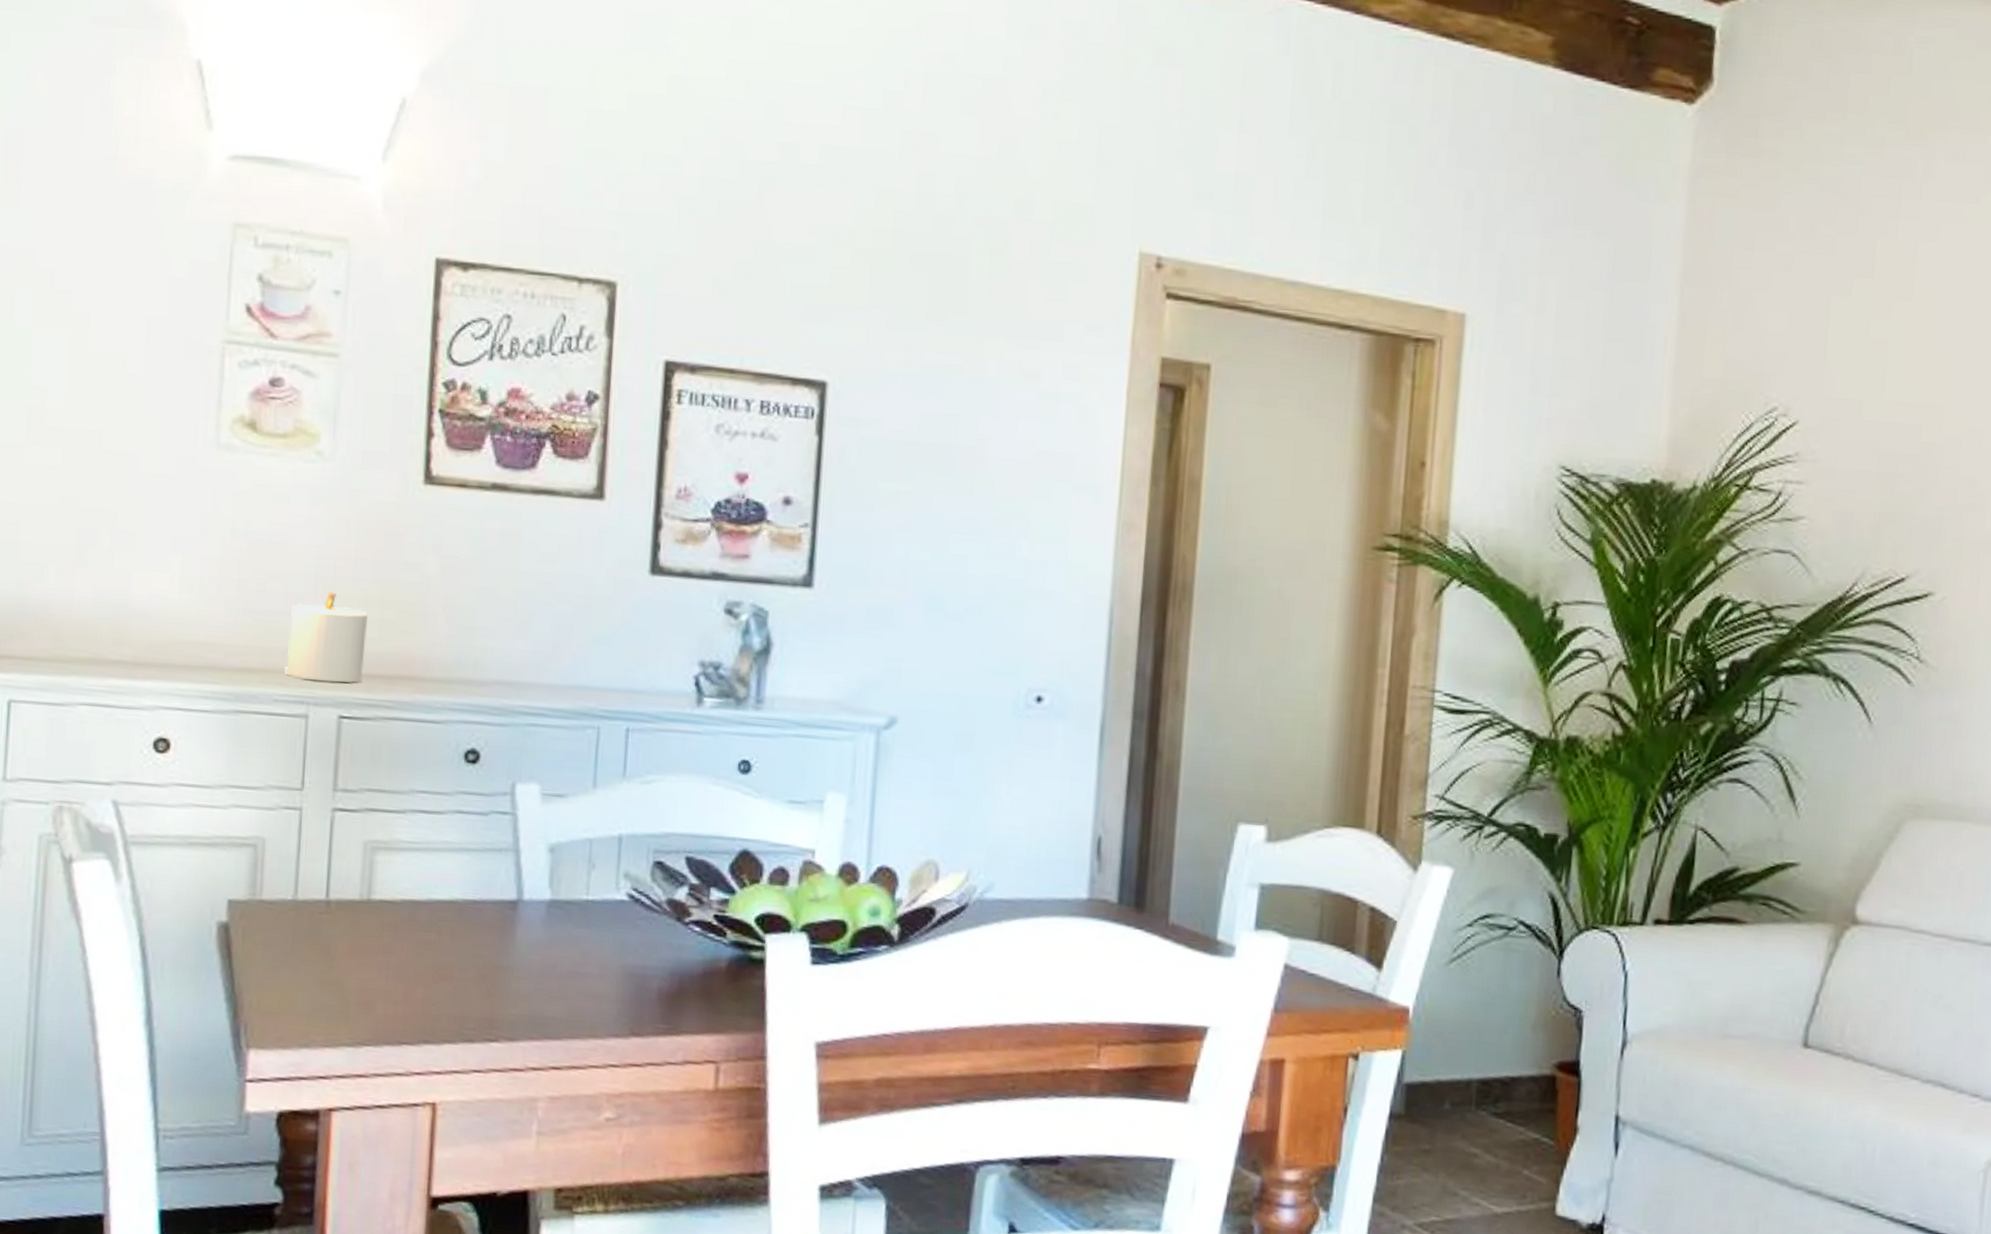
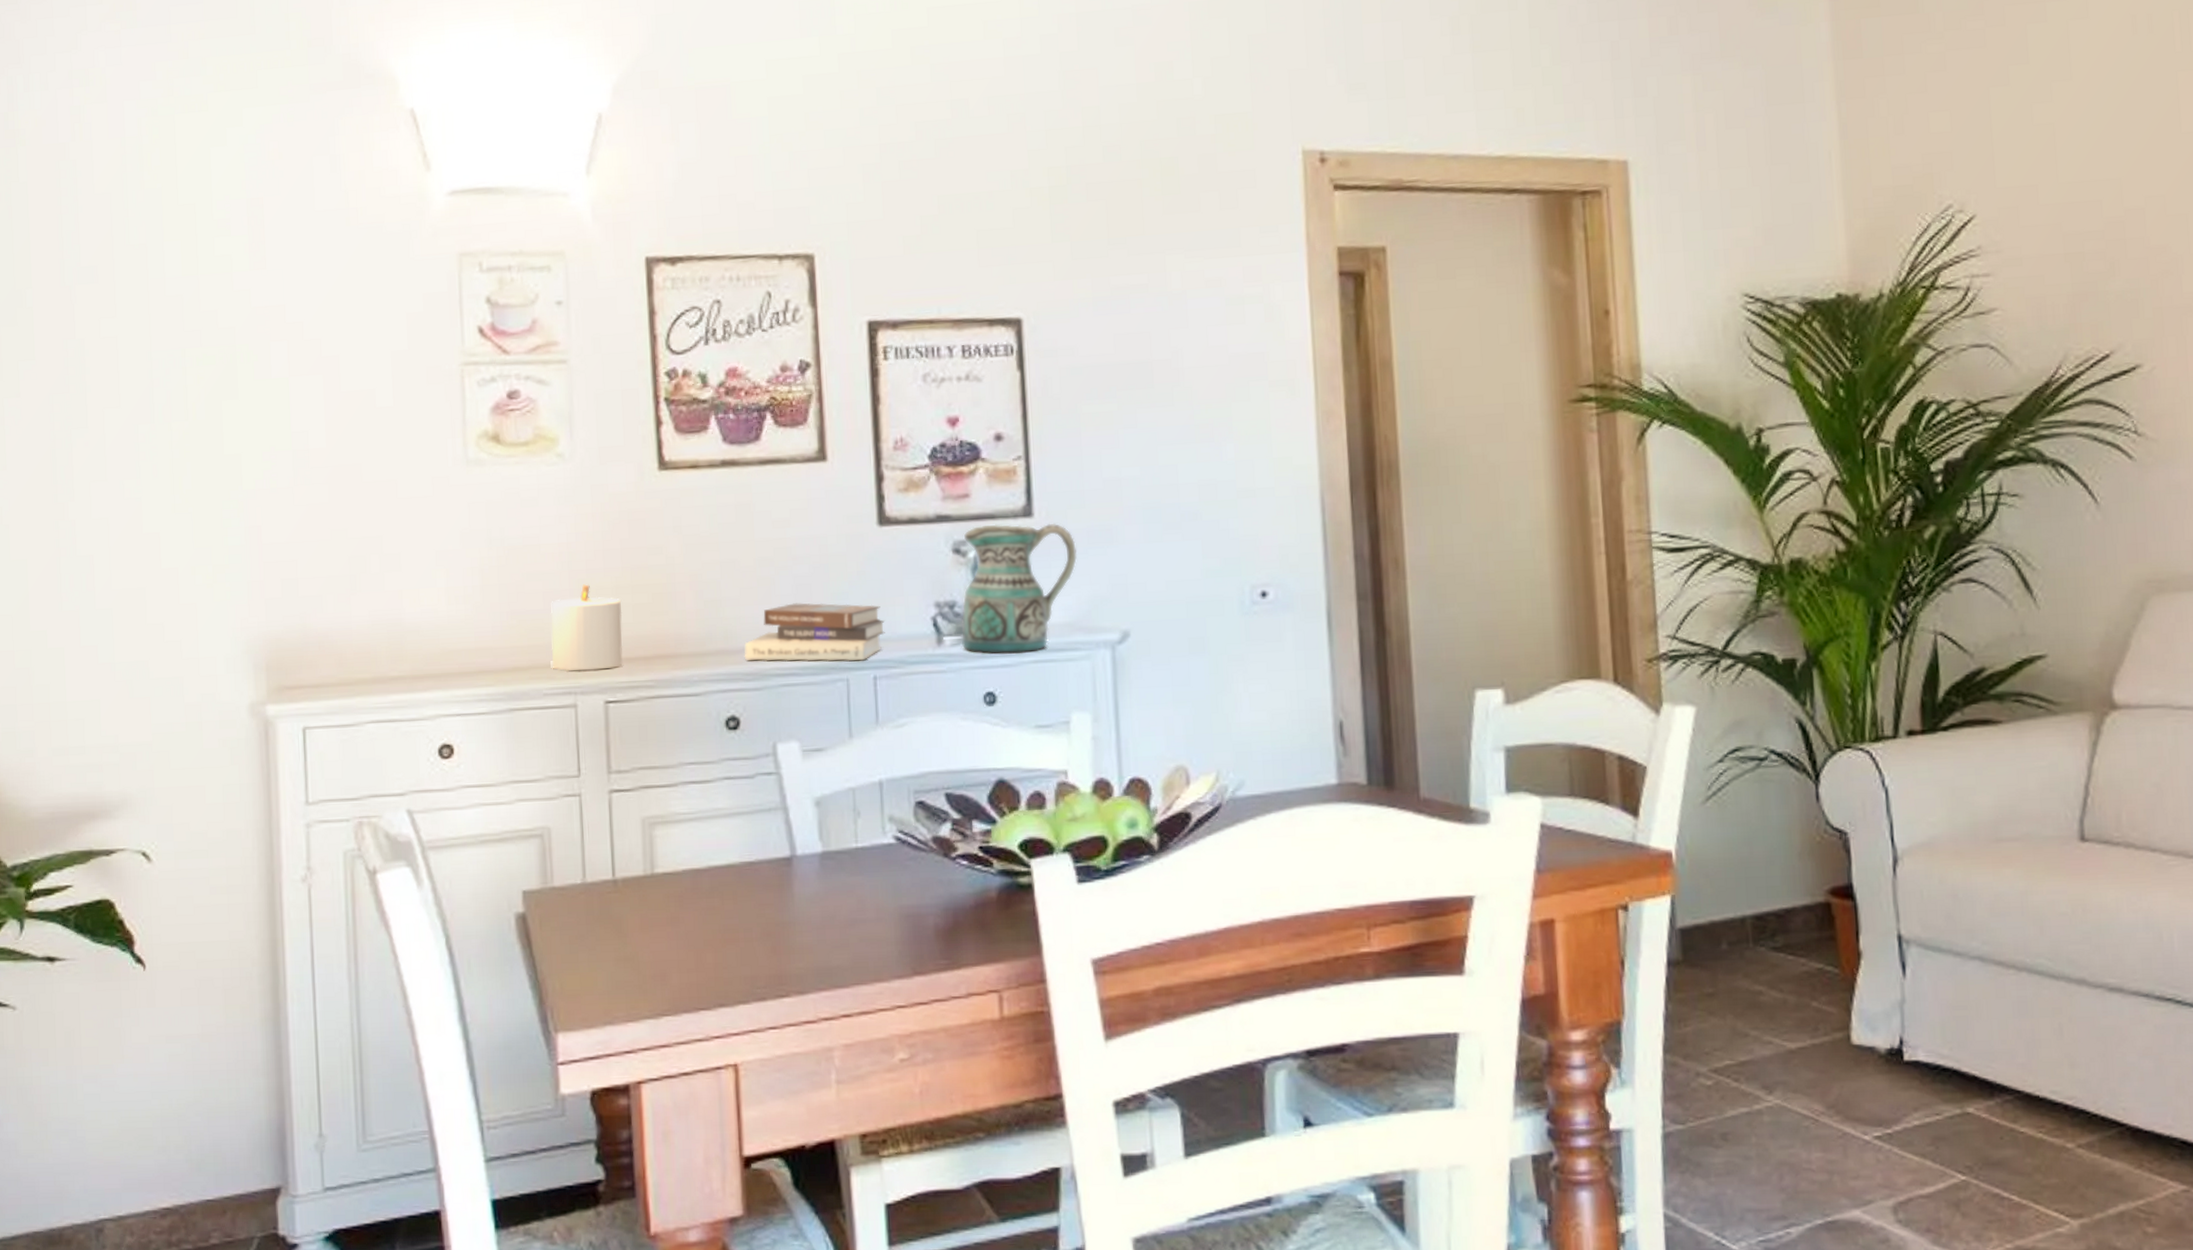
books: none [492,641,645,711] -> present [744,603,885,662]
ceramic pitcher: none [723,589,854,725] -> present [961,523,1077,654]

